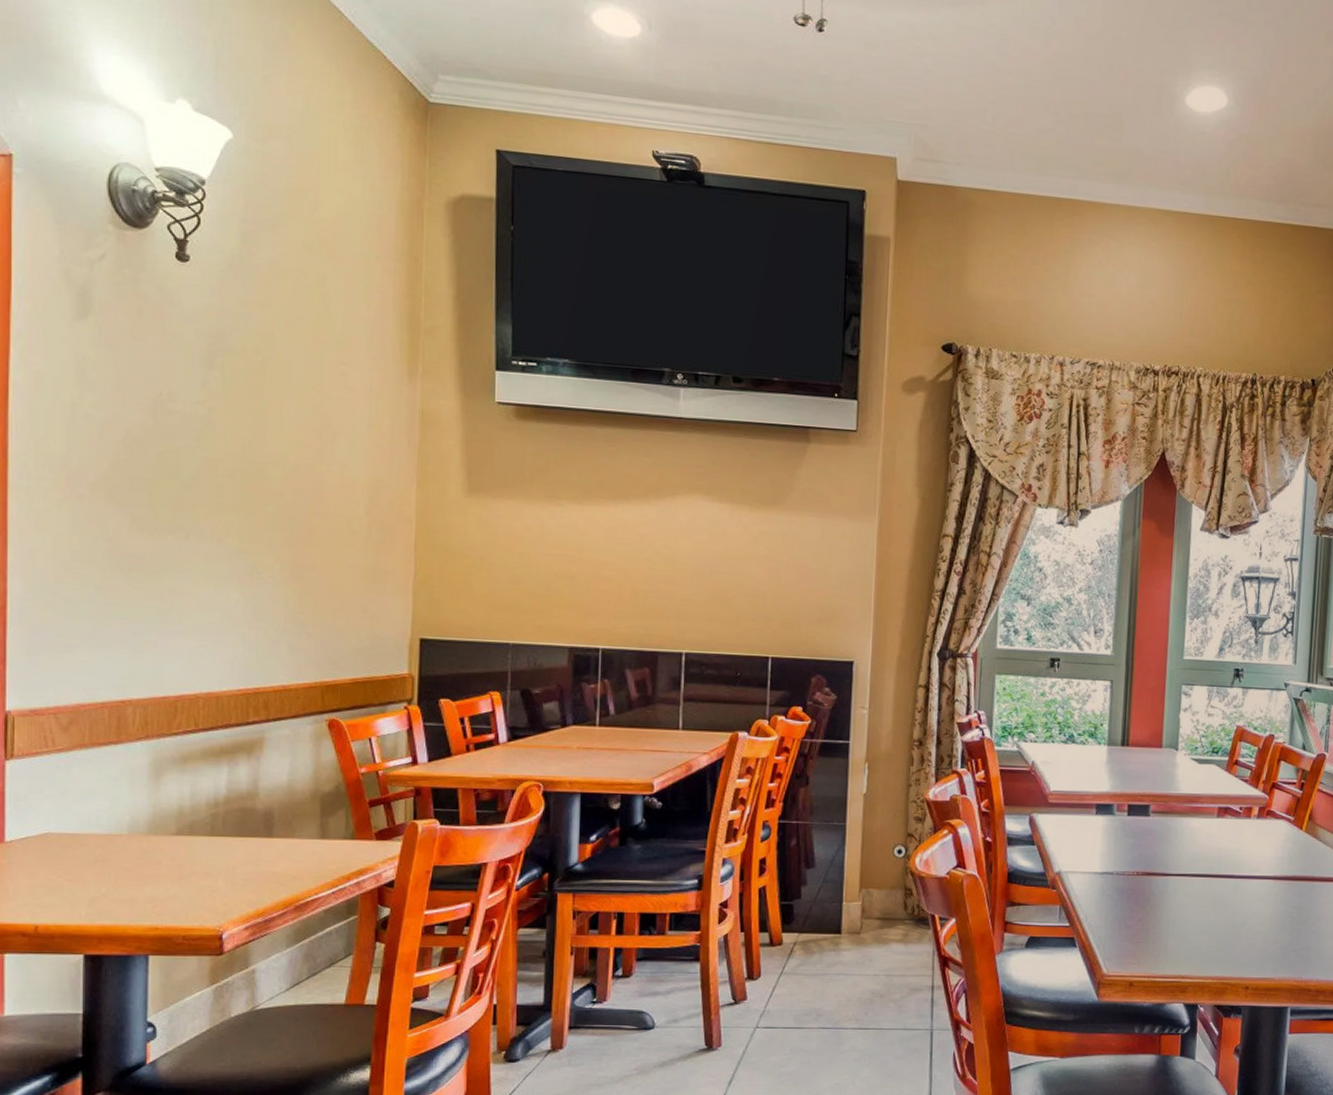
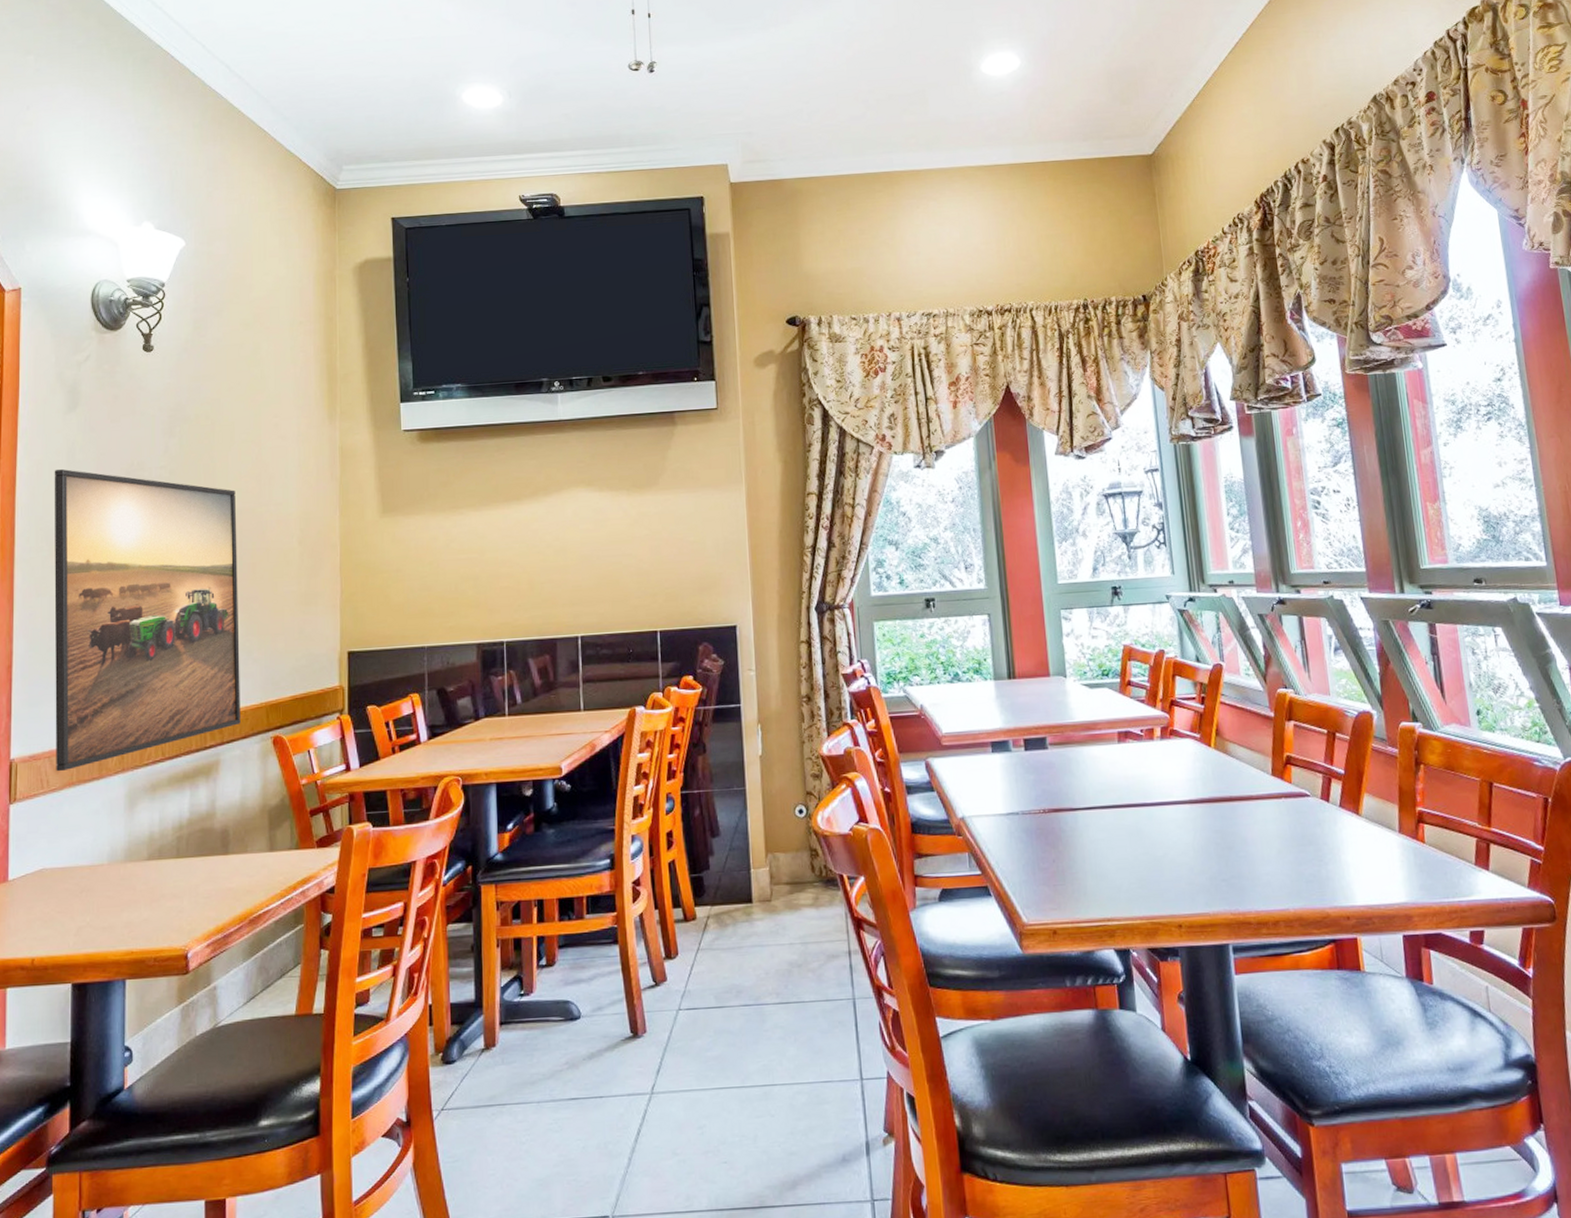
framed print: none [58,386,292,731] -> present [54,469,241,772]

